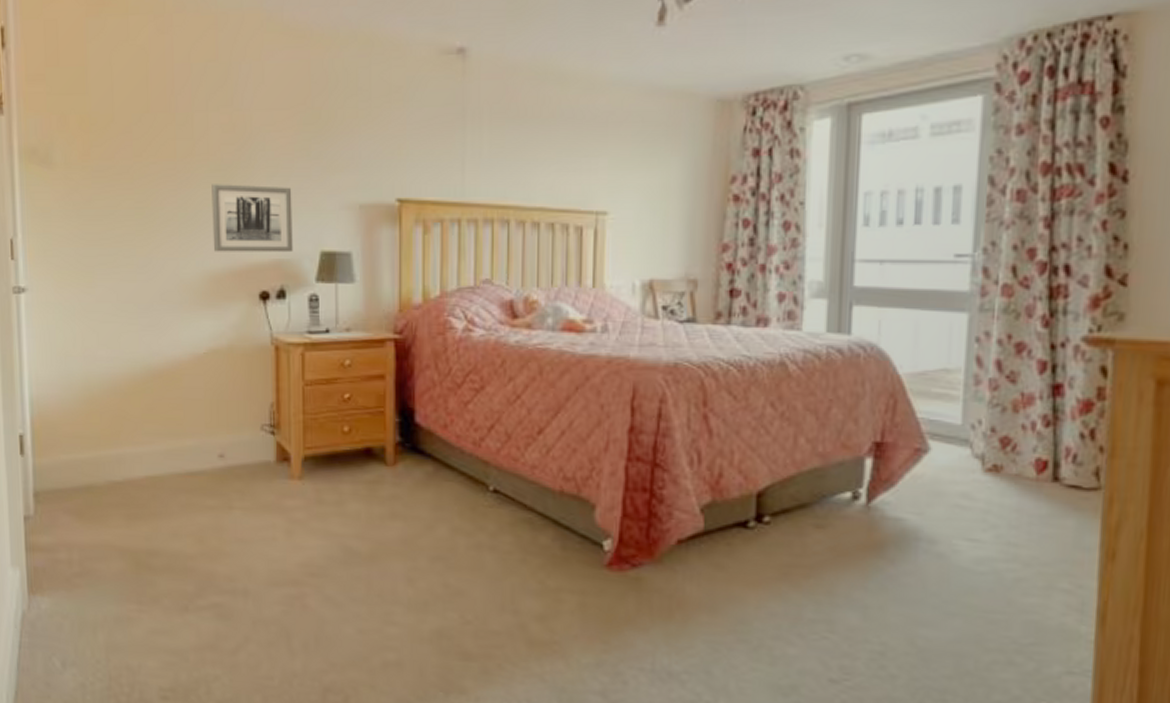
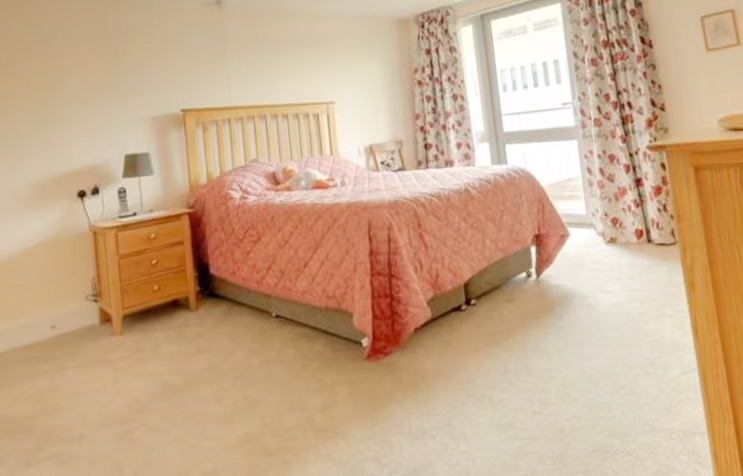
wall art: present [212,184,293,253] -> none [33,110,103,166]

